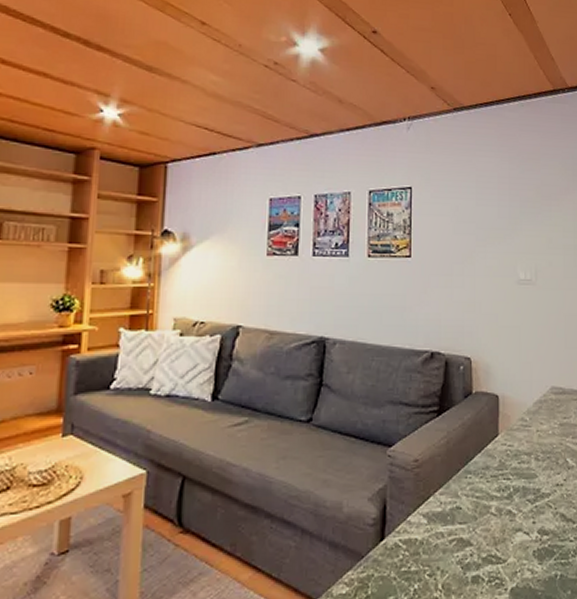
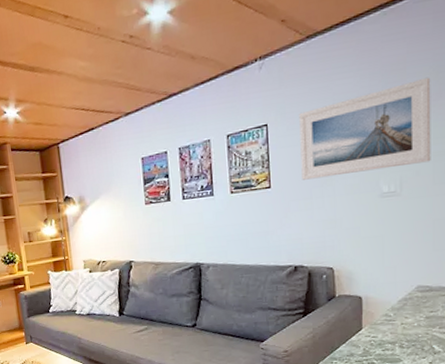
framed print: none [443,171,562,255] -> present [299,77,431,180]

